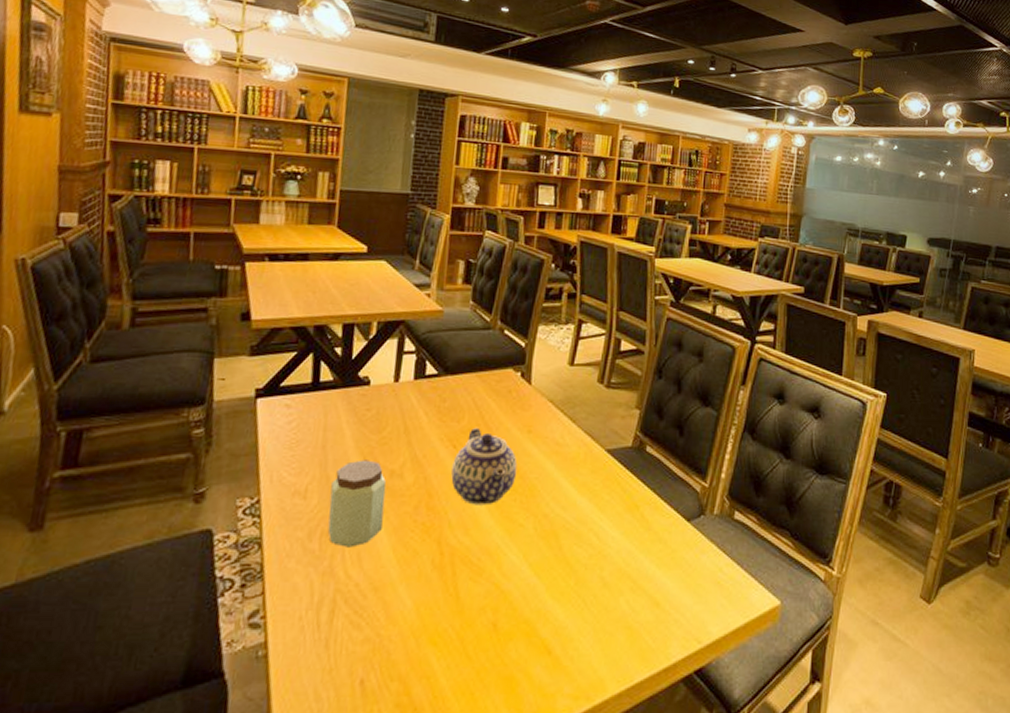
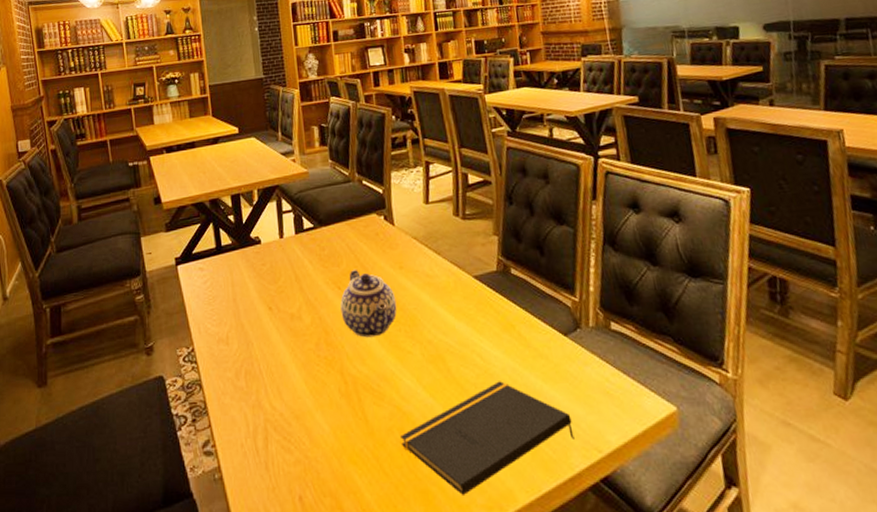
peanut butter: present [327,459,387,548] -> none [246,307,293,383]
notepad: none [493,563,678,683] -> present [401,381,575,495]

